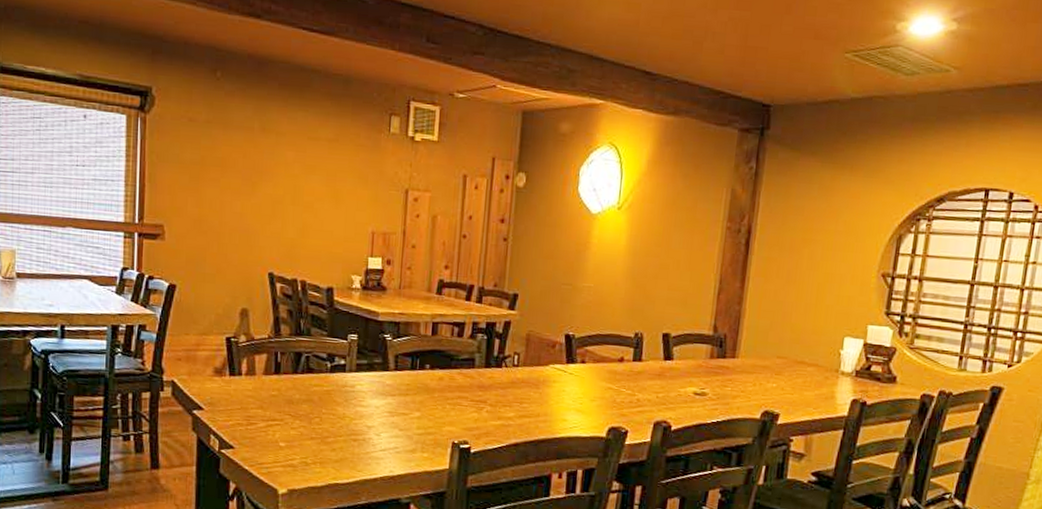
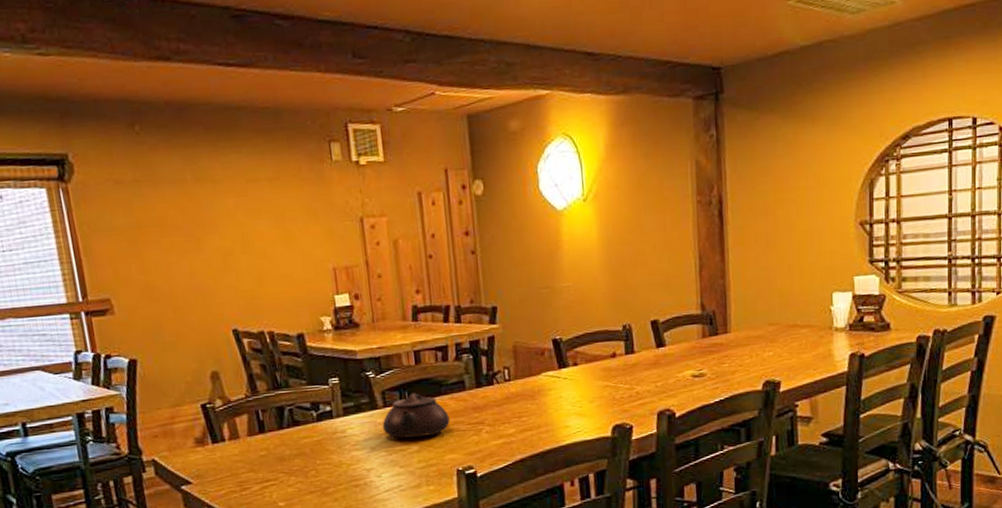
teapot: none [390,362,455,406] -> present [382,393,450,439]

